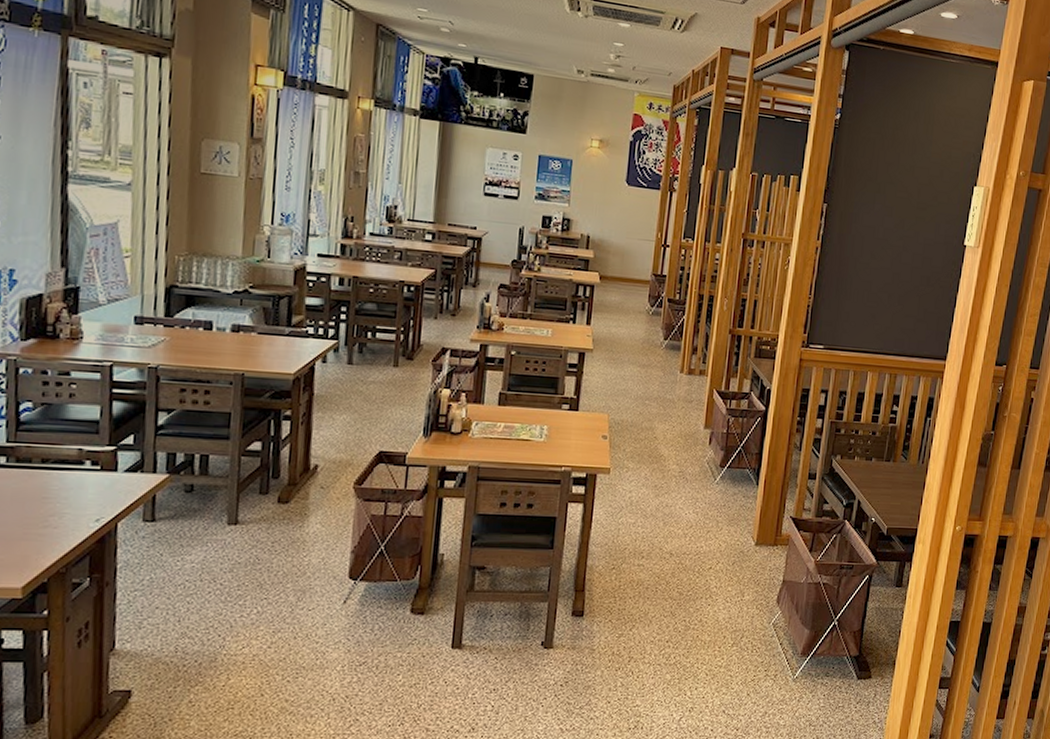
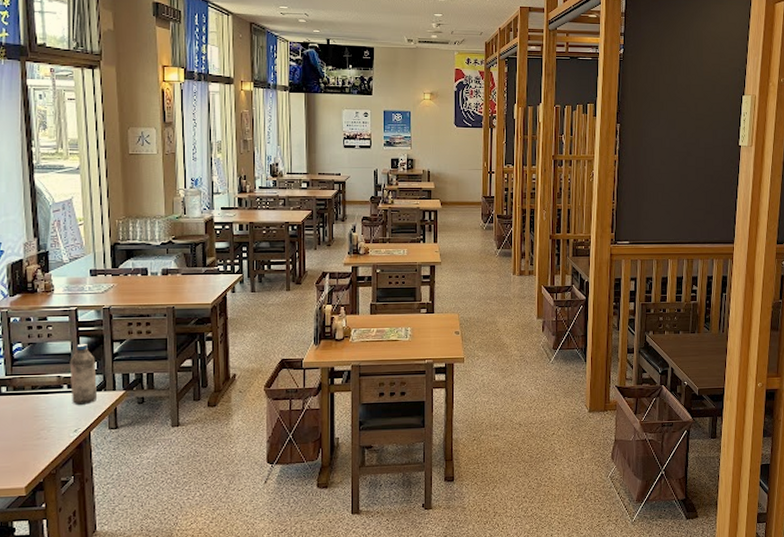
water bottle: none [95,409,133,488] -> present [69,343,98,405]

